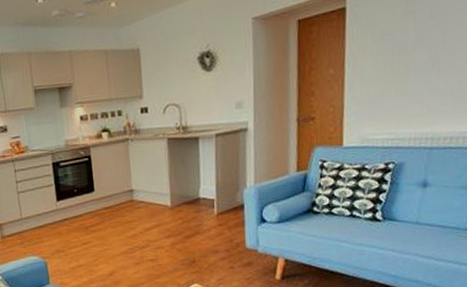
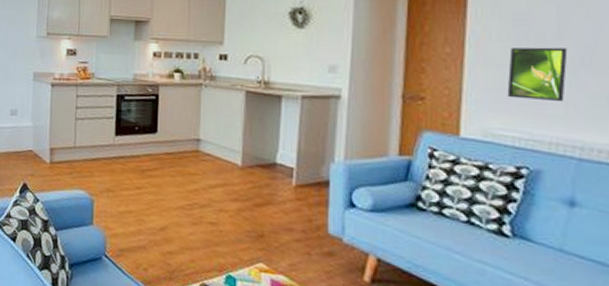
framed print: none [378,54,423,106] -> present [507,47,568,102]

